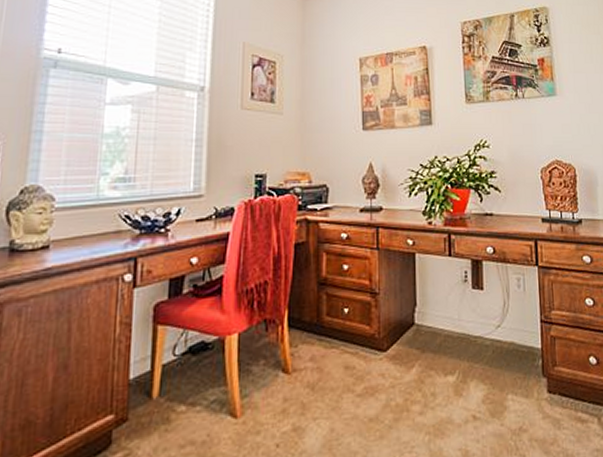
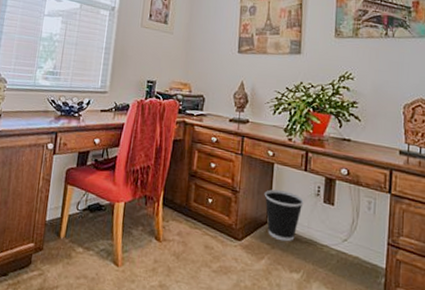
wastebasket: none [407,283,451,342] -> present [264,189,304,242]

